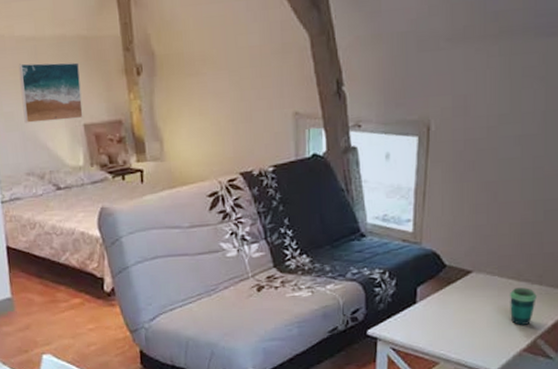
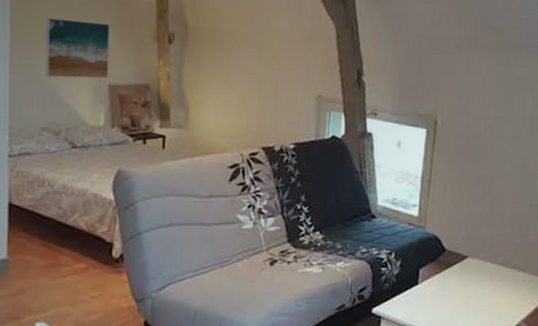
cup: present [510,288,537,325] -> none [499,274,522,309]

